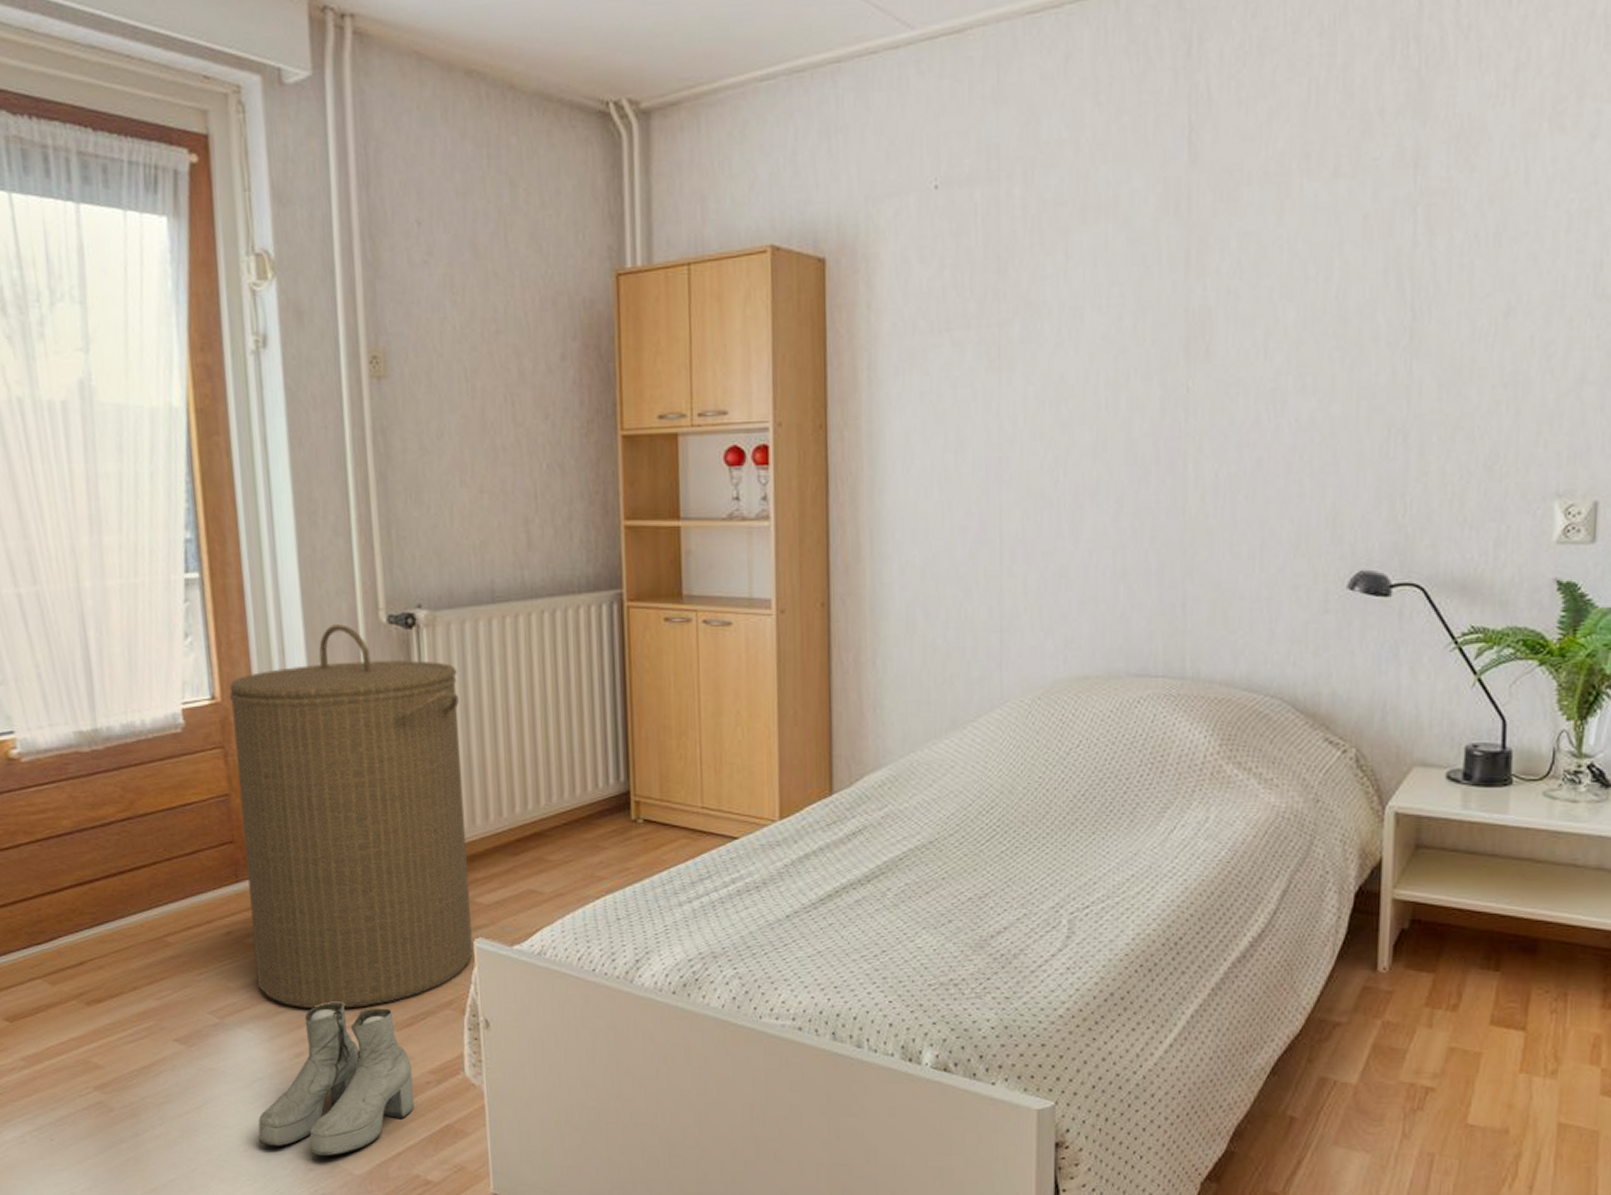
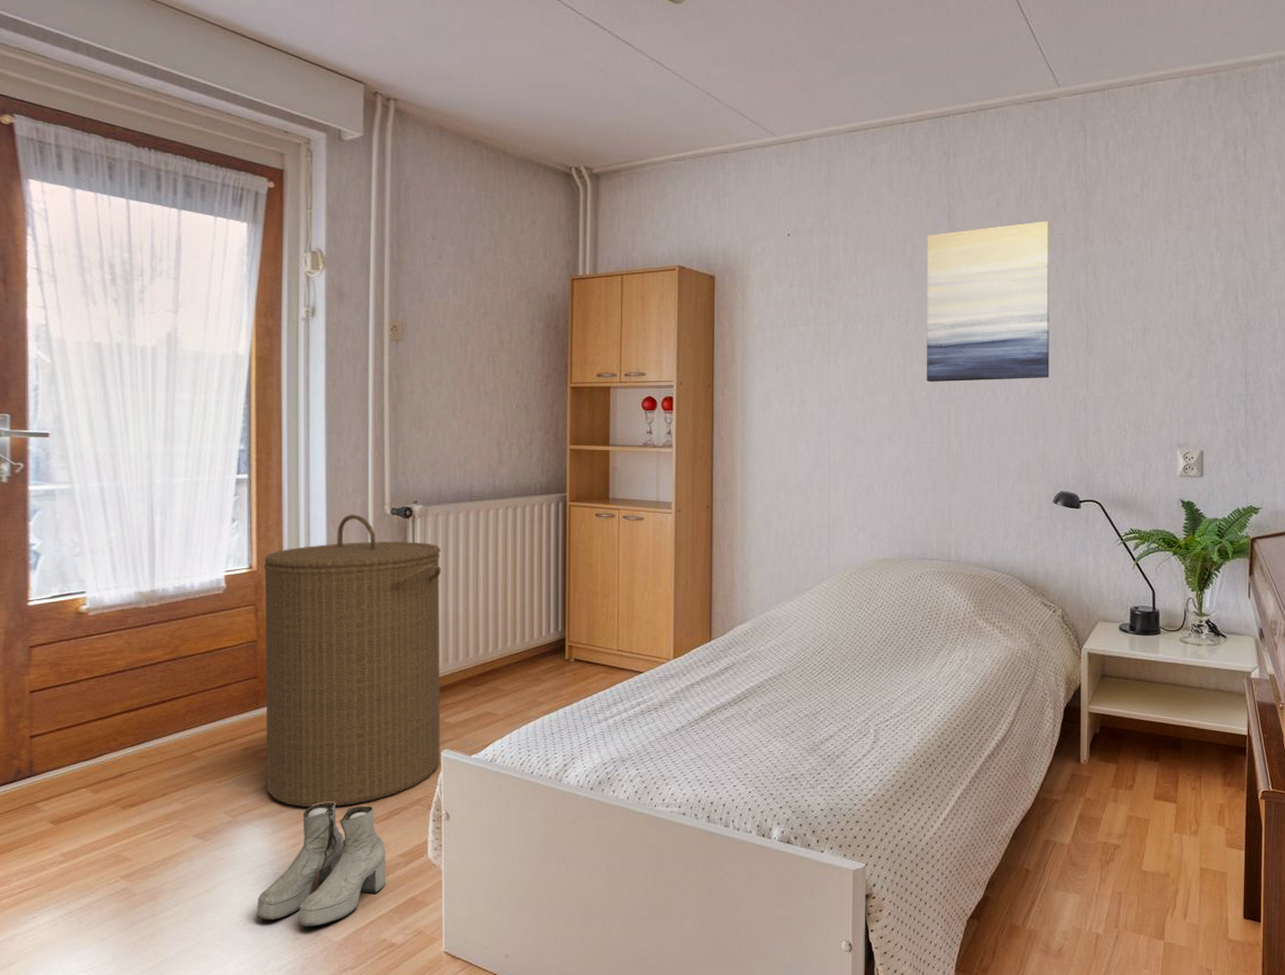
wall art: none [1150,139,1356,409] -> present [926,221,1050,383]

